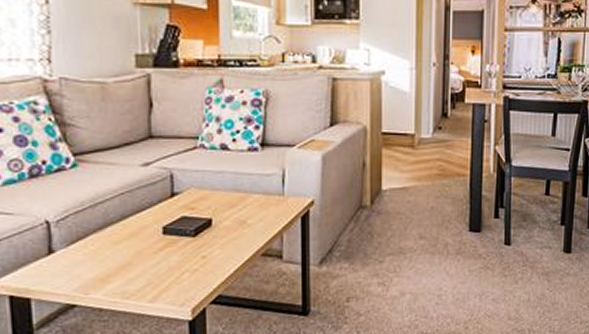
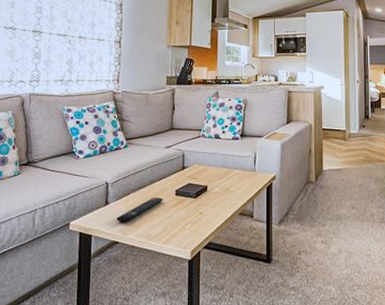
remote control: none [69,238,144,278] -> present [116,197,163,223]

